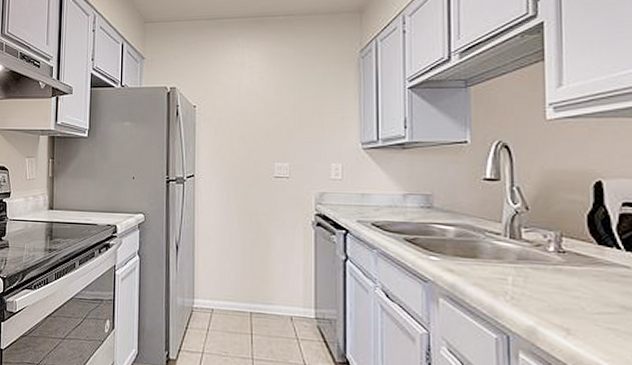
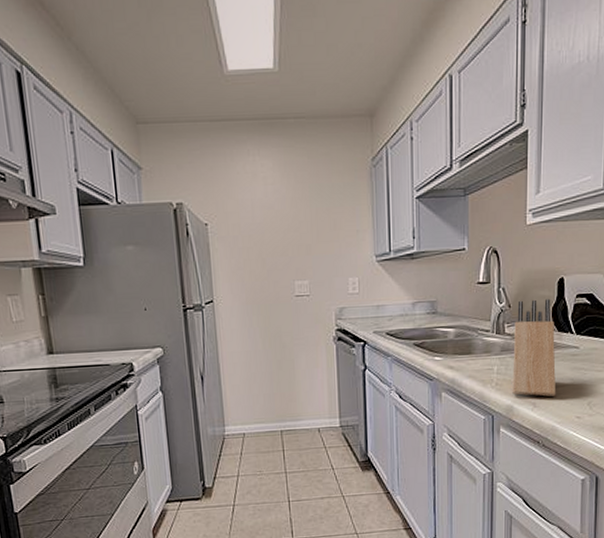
knife block: none [534,203,598,325] -> present [512,298,556,397]

